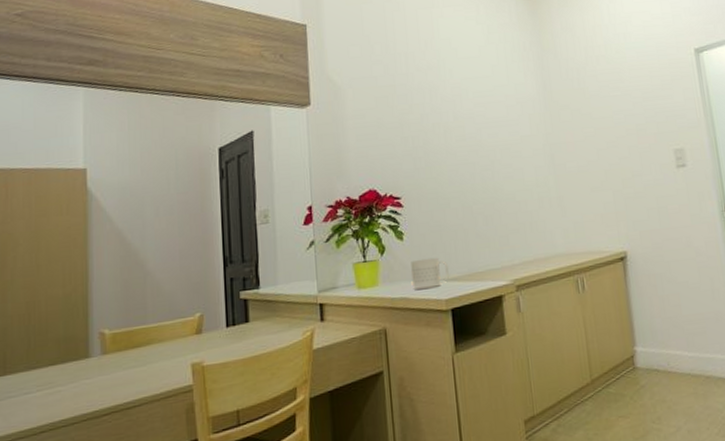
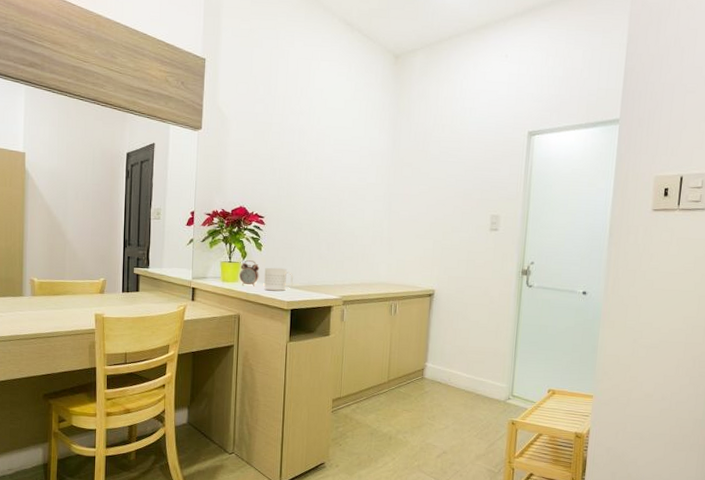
alarm clock: none [379,255,405,290] -> present [239,260,260,287]

